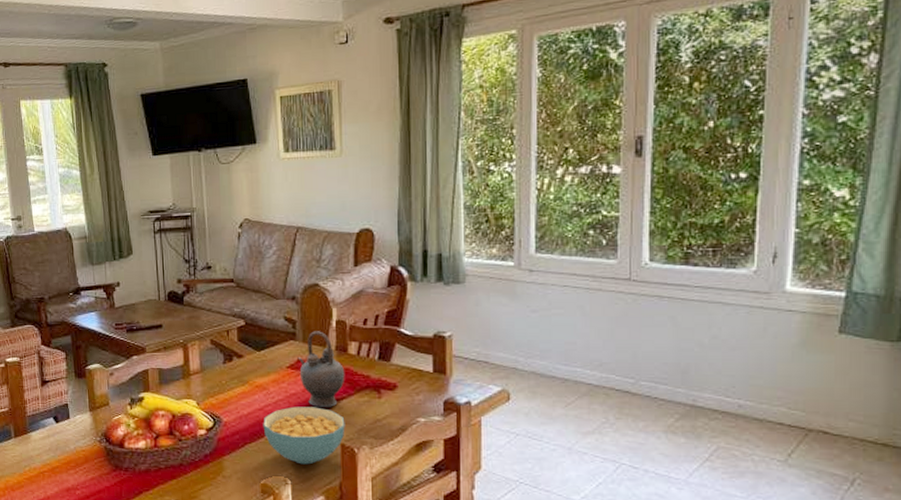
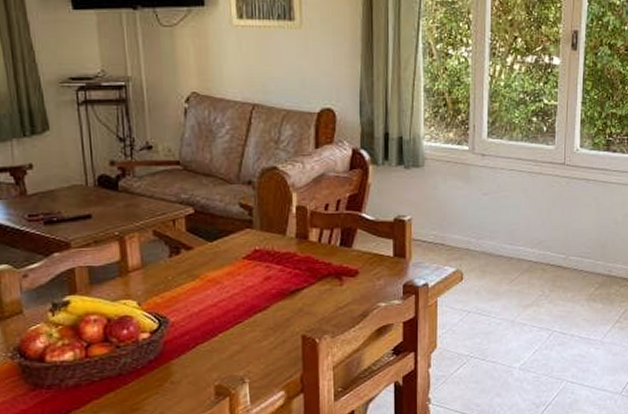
cereal bowl: present [263,406,345,465] -> none [216,299,306,361]
teapot: present [297,331,345,407] -> none [255,218,306,299]

